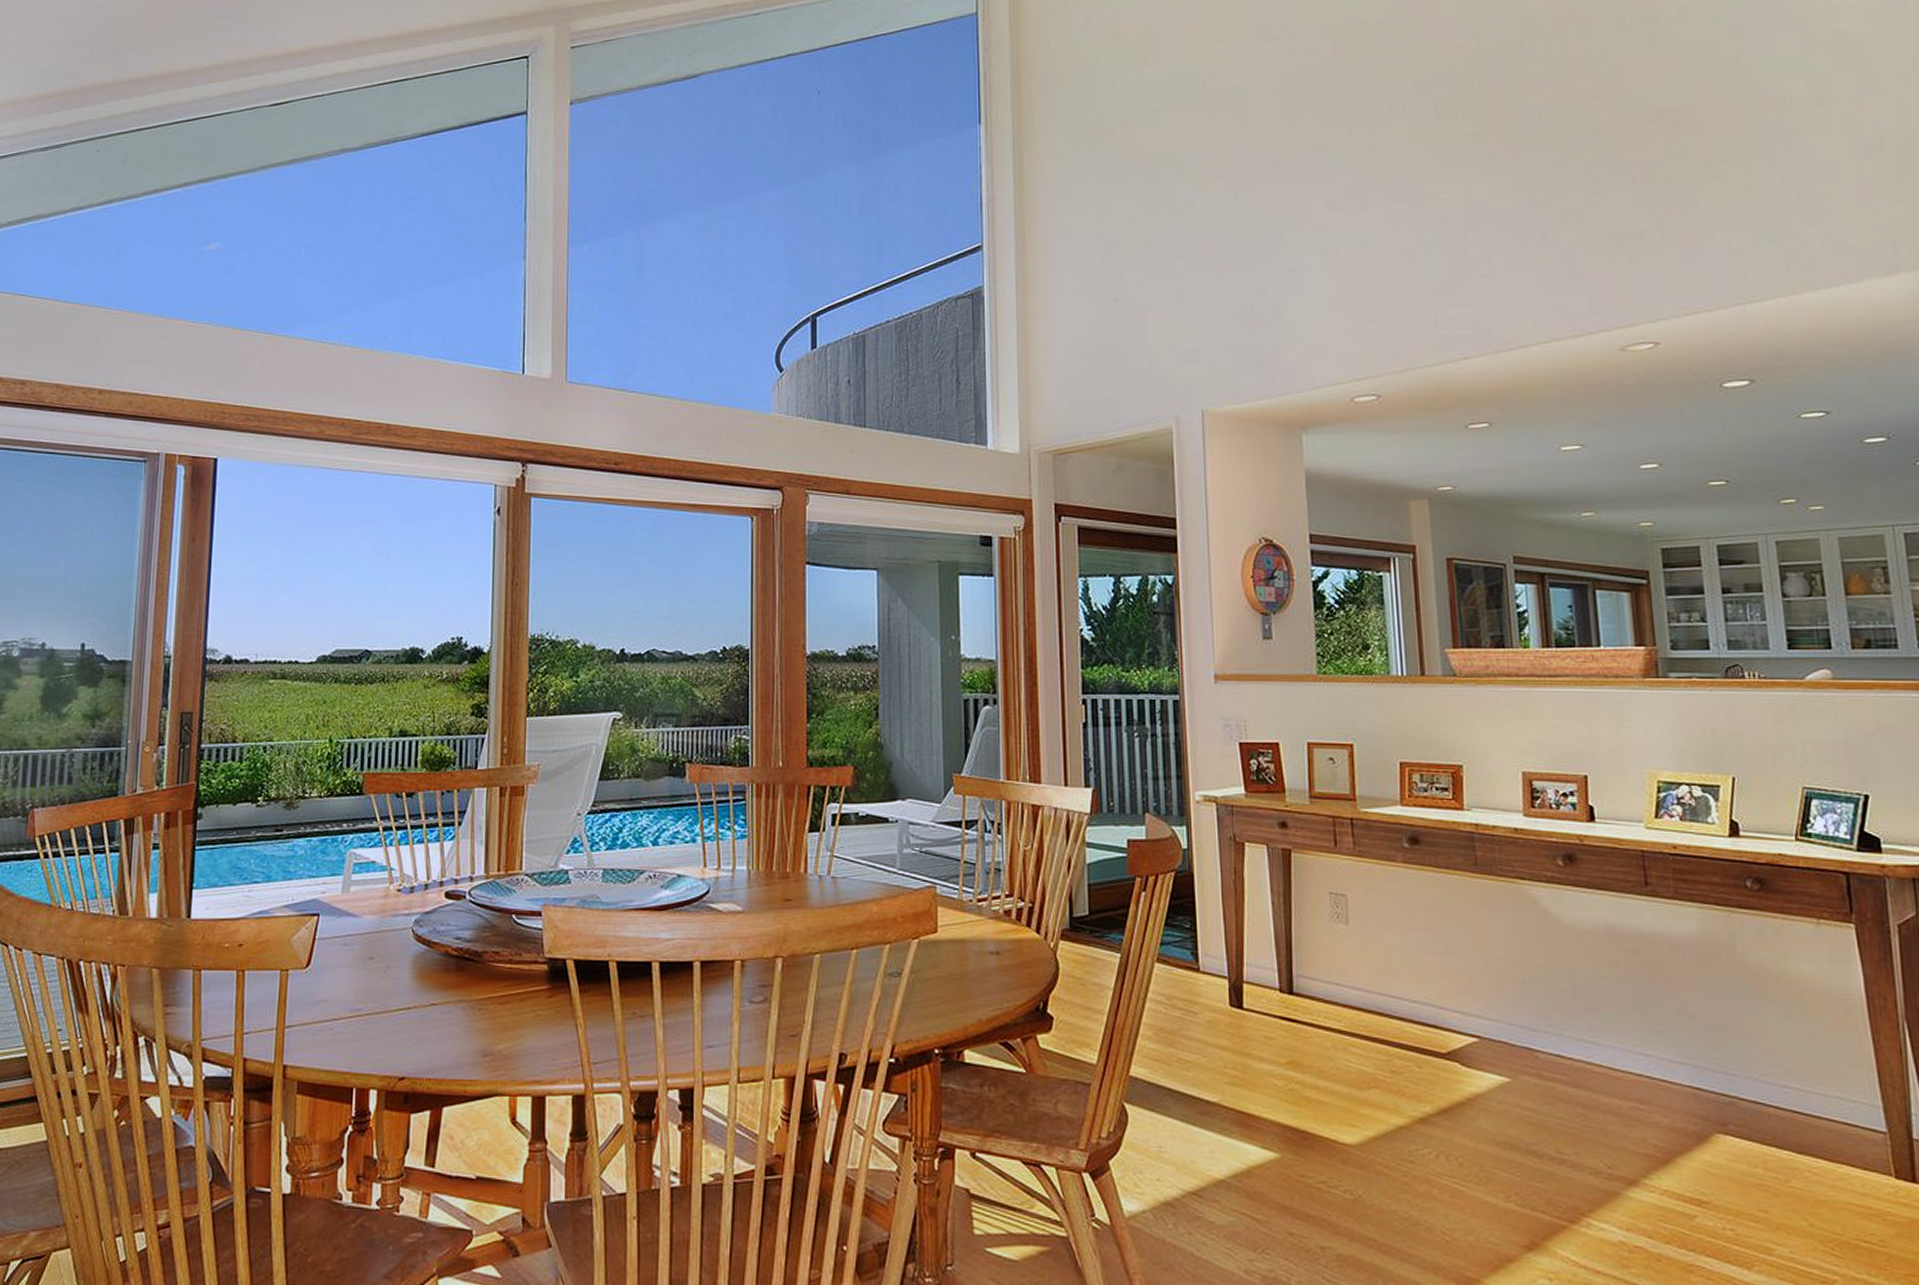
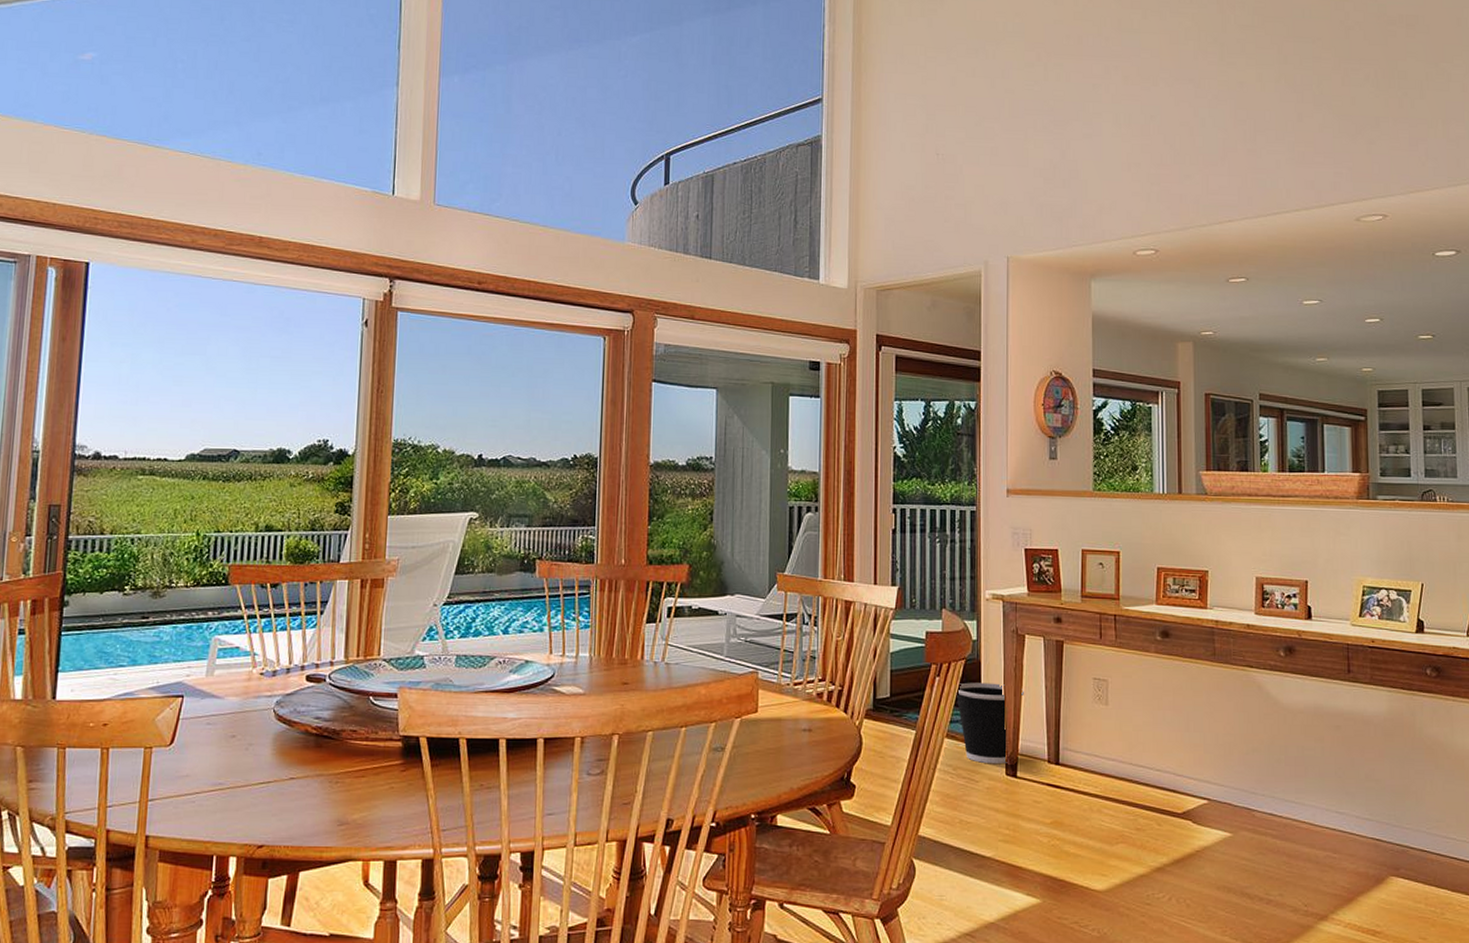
wastebasket: none [1166,898,1247,994] -> present [956,682,1024,764]

